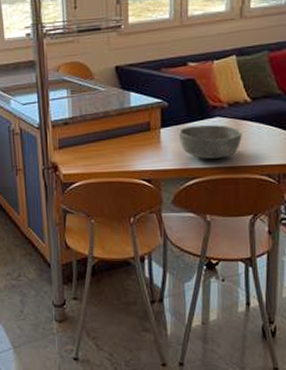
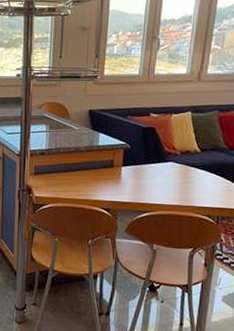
bowl: present [179,124,242,159] -> none [137,167,190,197]

